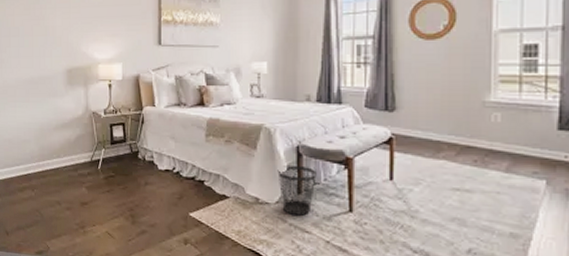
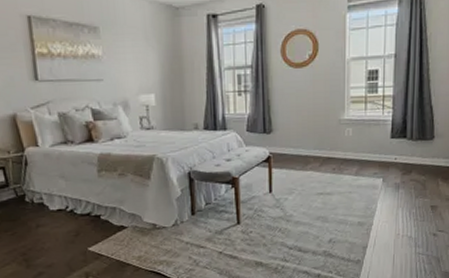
wastebasket: present [277,166,317,216] -> none [172,190,208,235]

